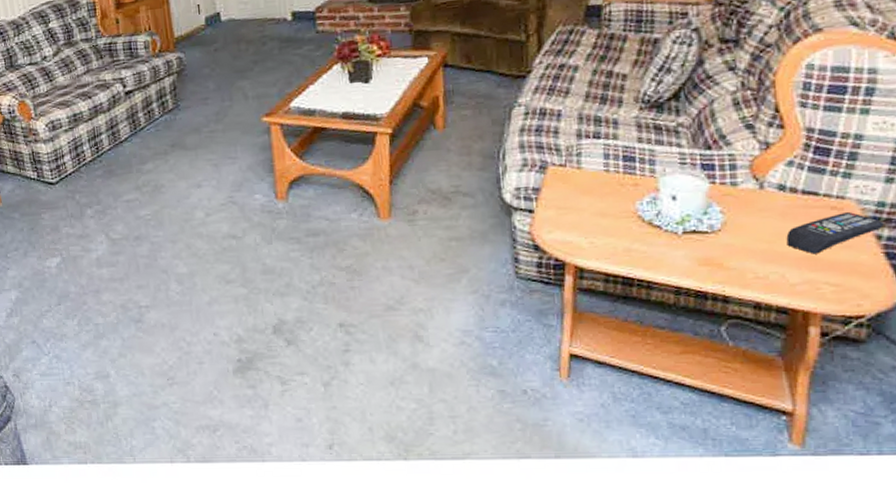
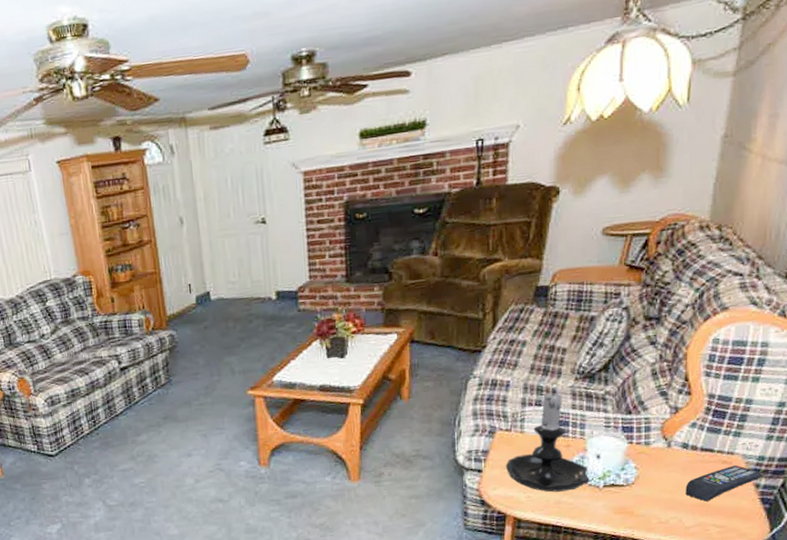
candle holder: none [561,119,665,238] -> present [505,388,590,492]

